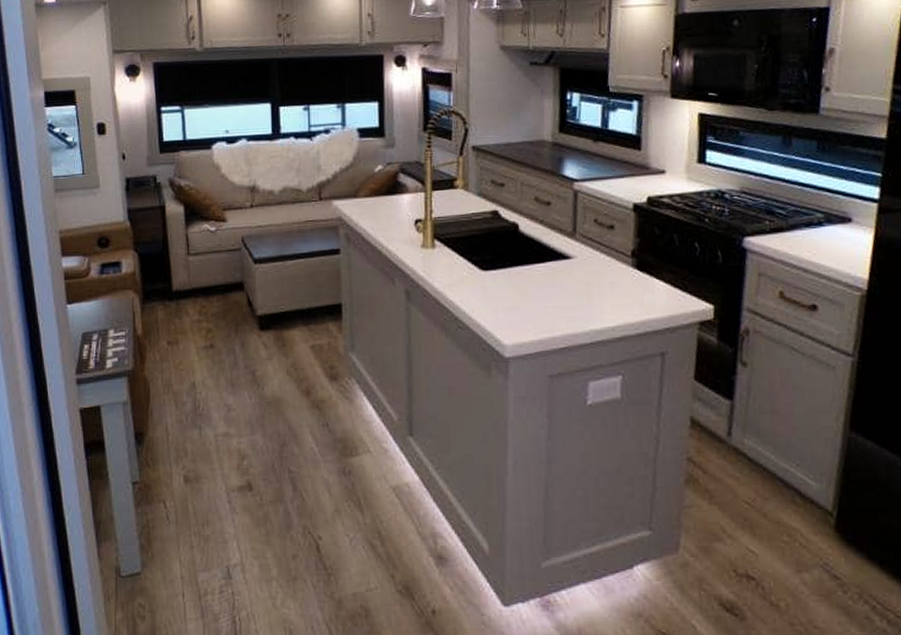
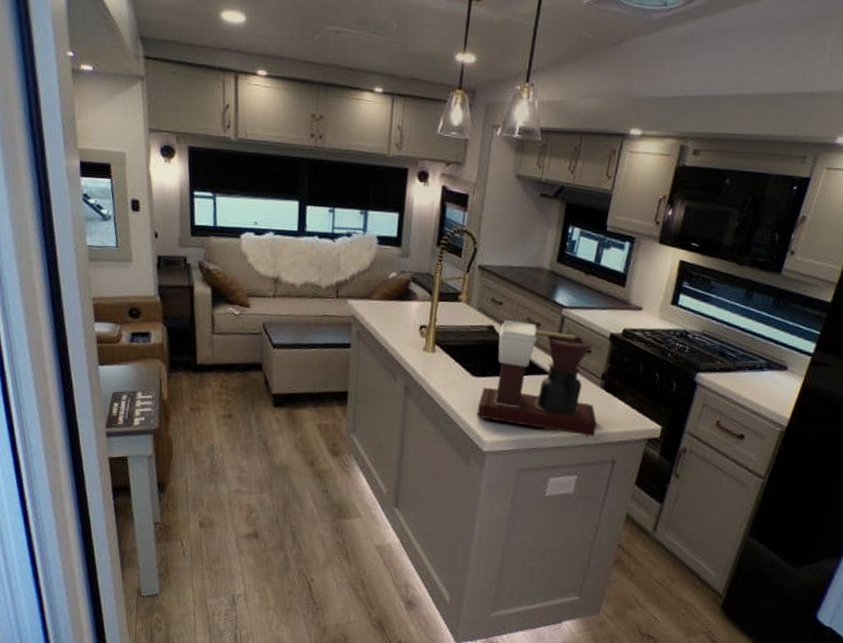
coffee maker: none [491,202,636,329] -> present [477,319,598,438]

